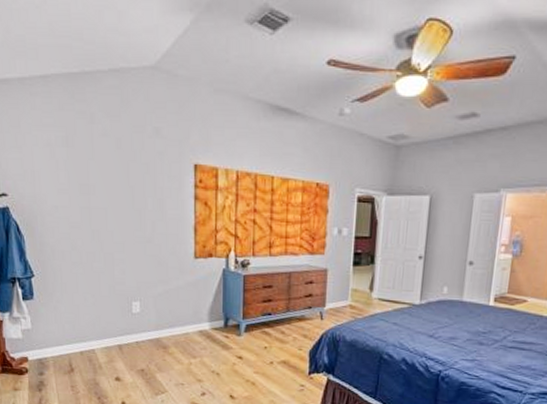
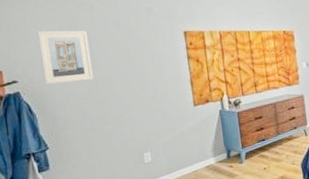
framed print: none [31,139,87,207] -> present [37,30,93,84]

